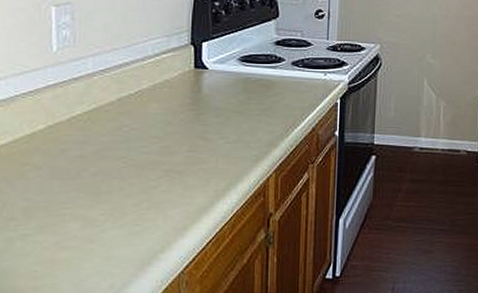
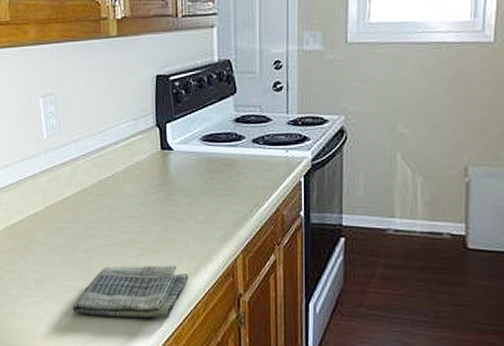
dish towel: none [71,186,216,246] -> present [72,264,188,319]

